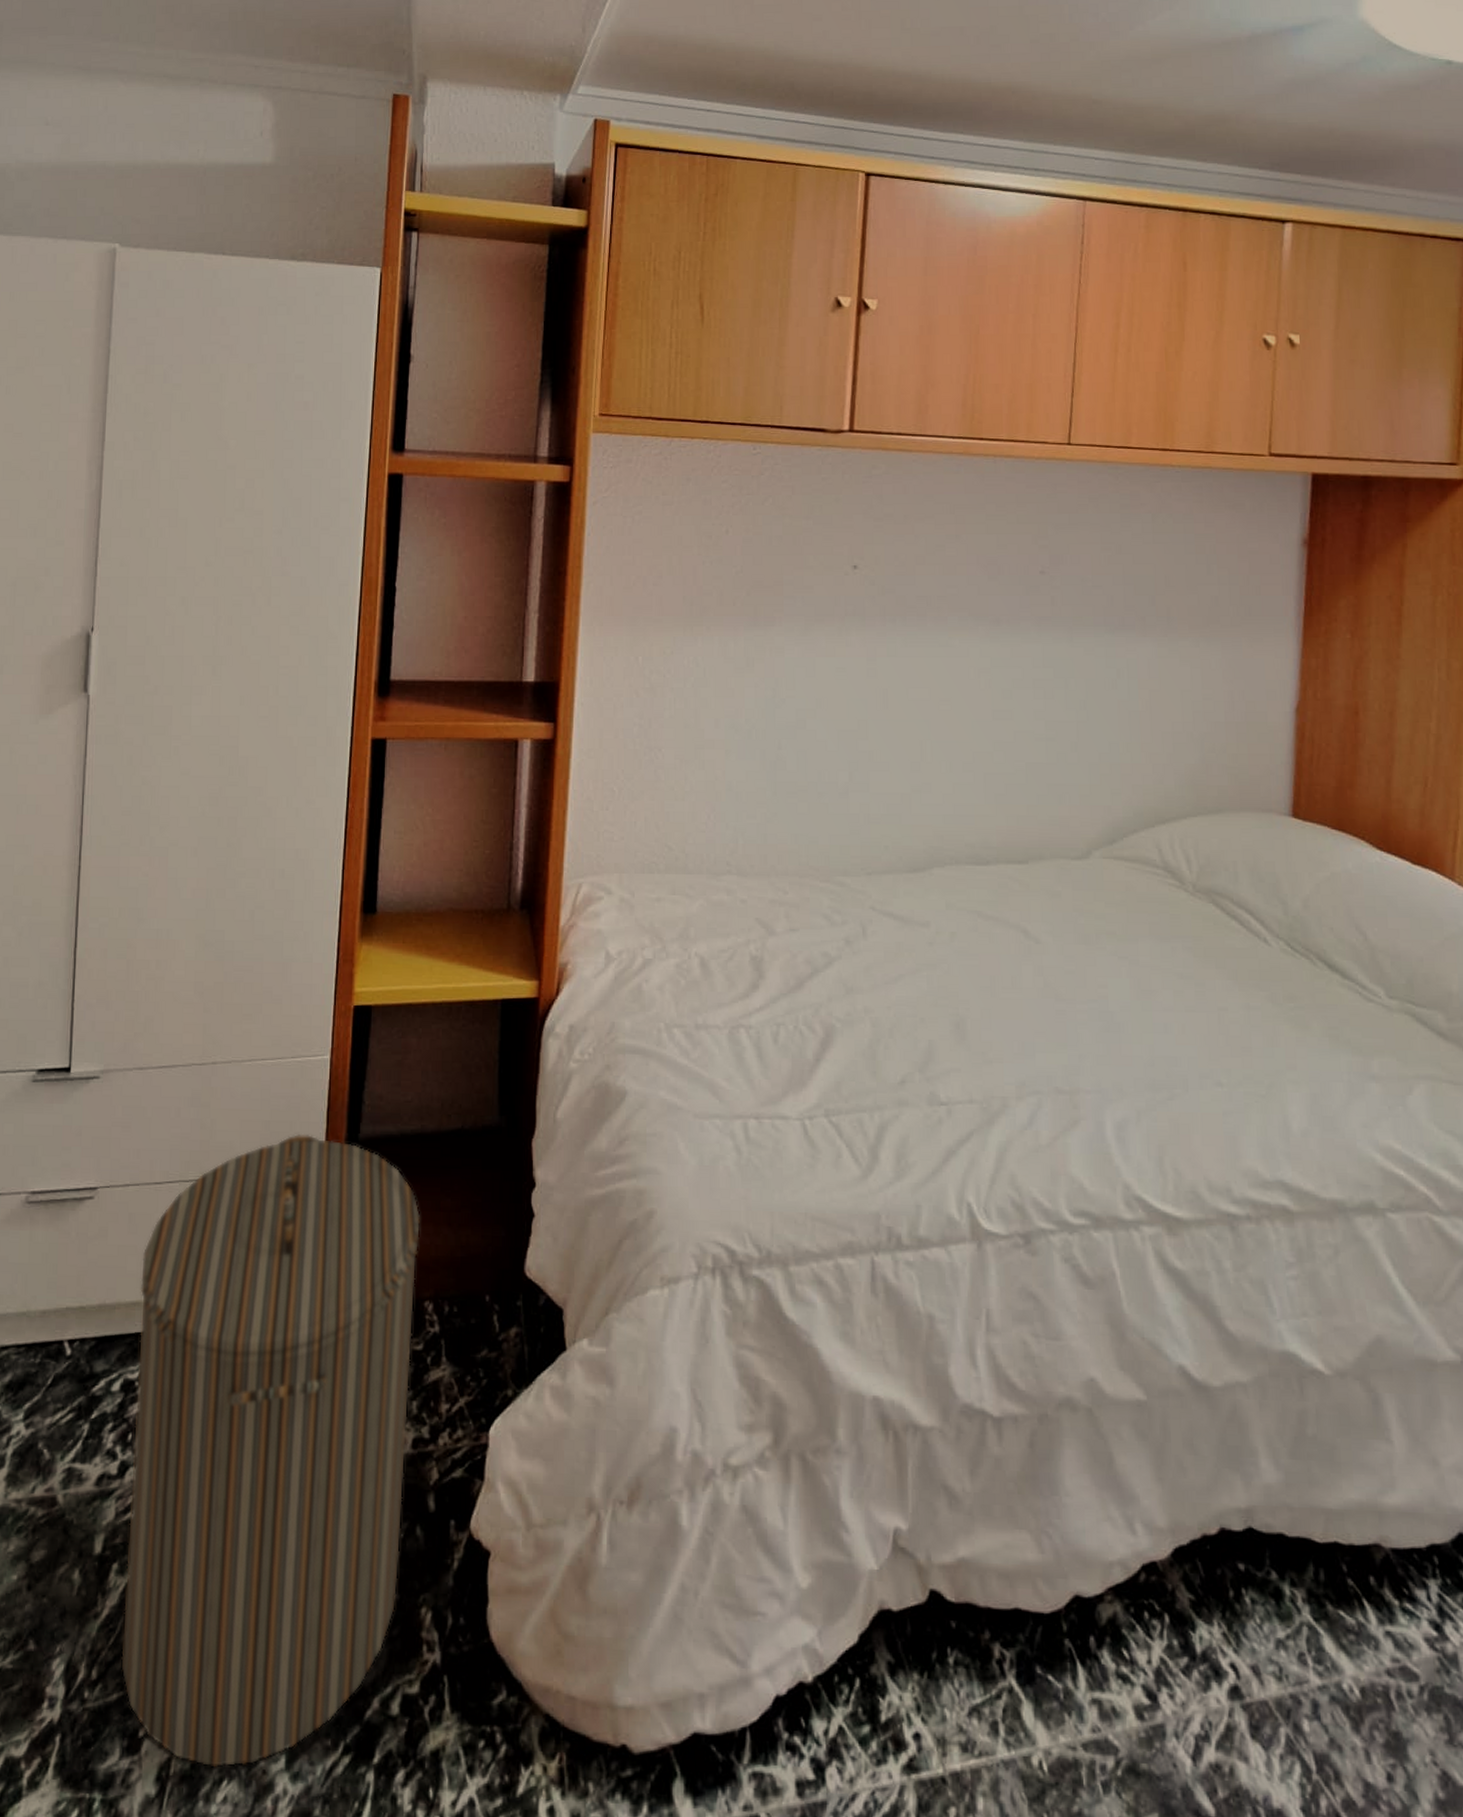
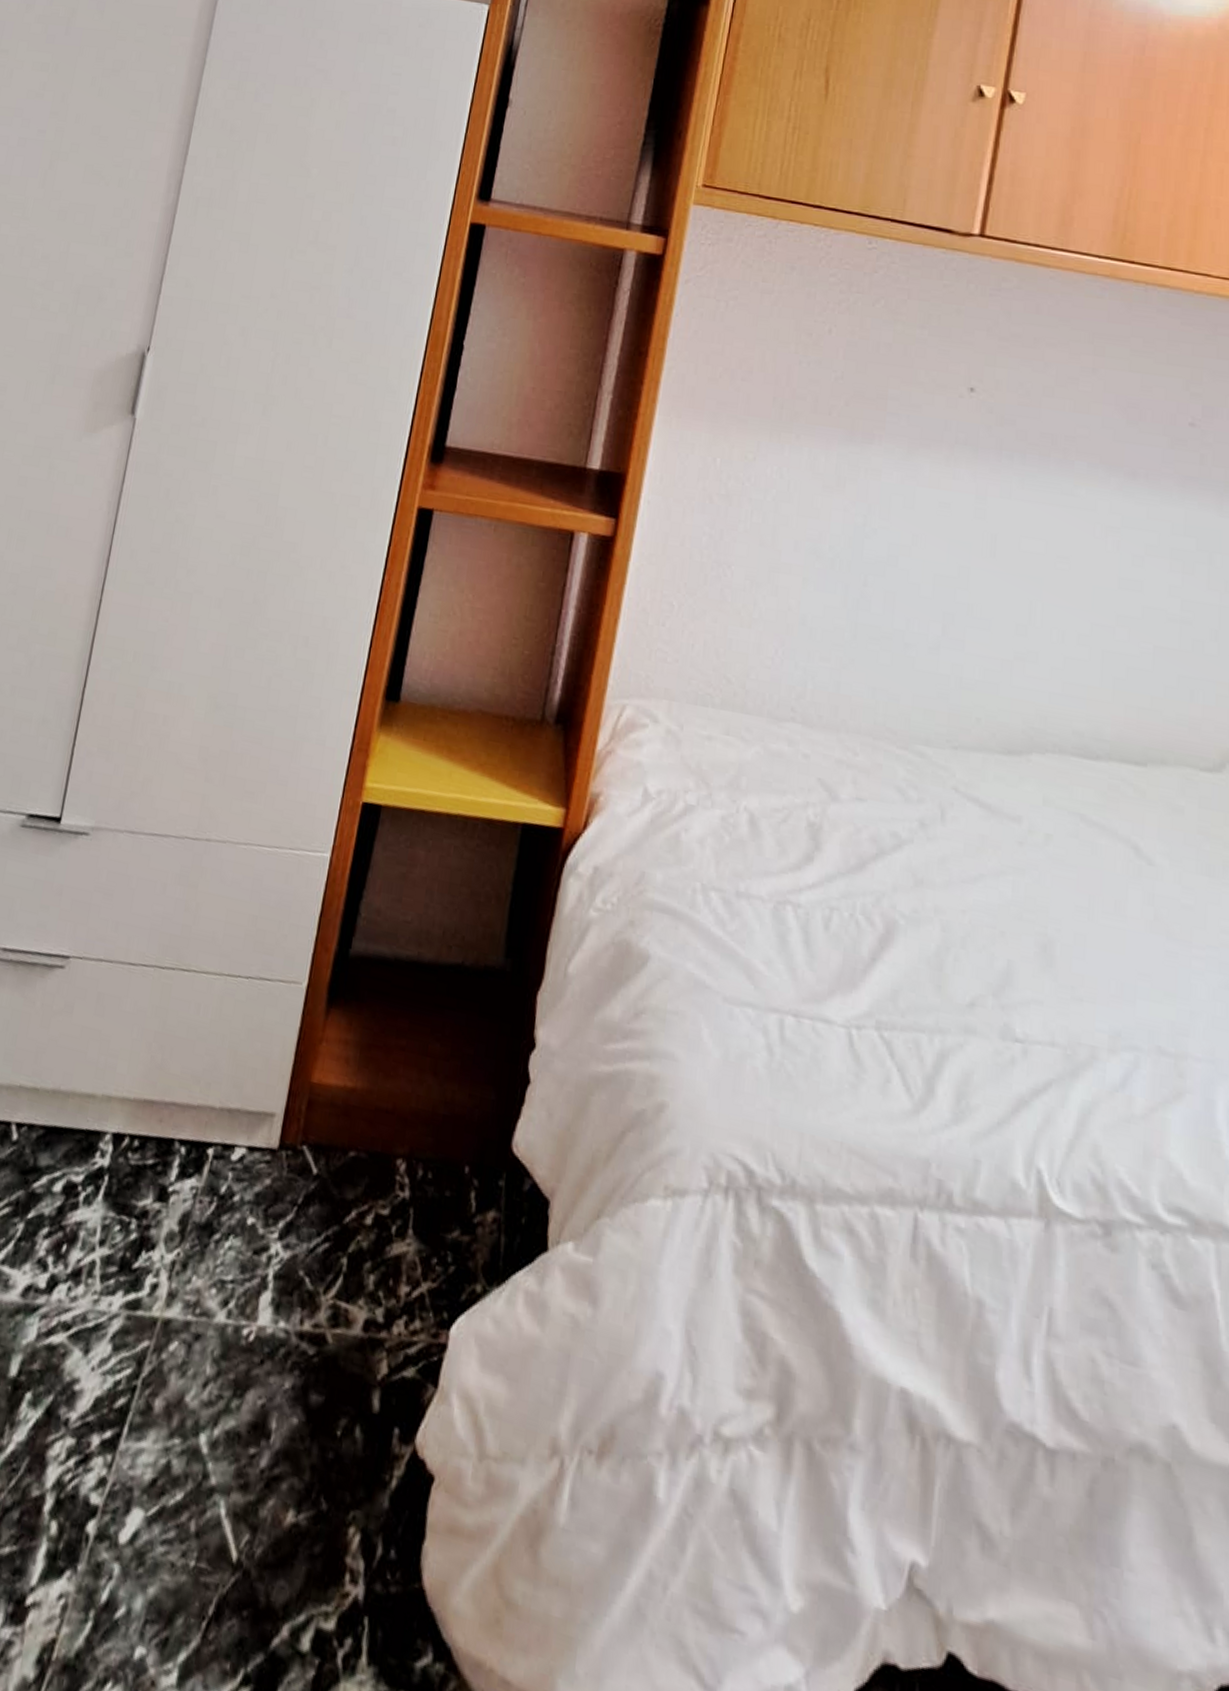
laundry hamper: present [121,1134,421,1768] -> none [17,936,406,1671]

